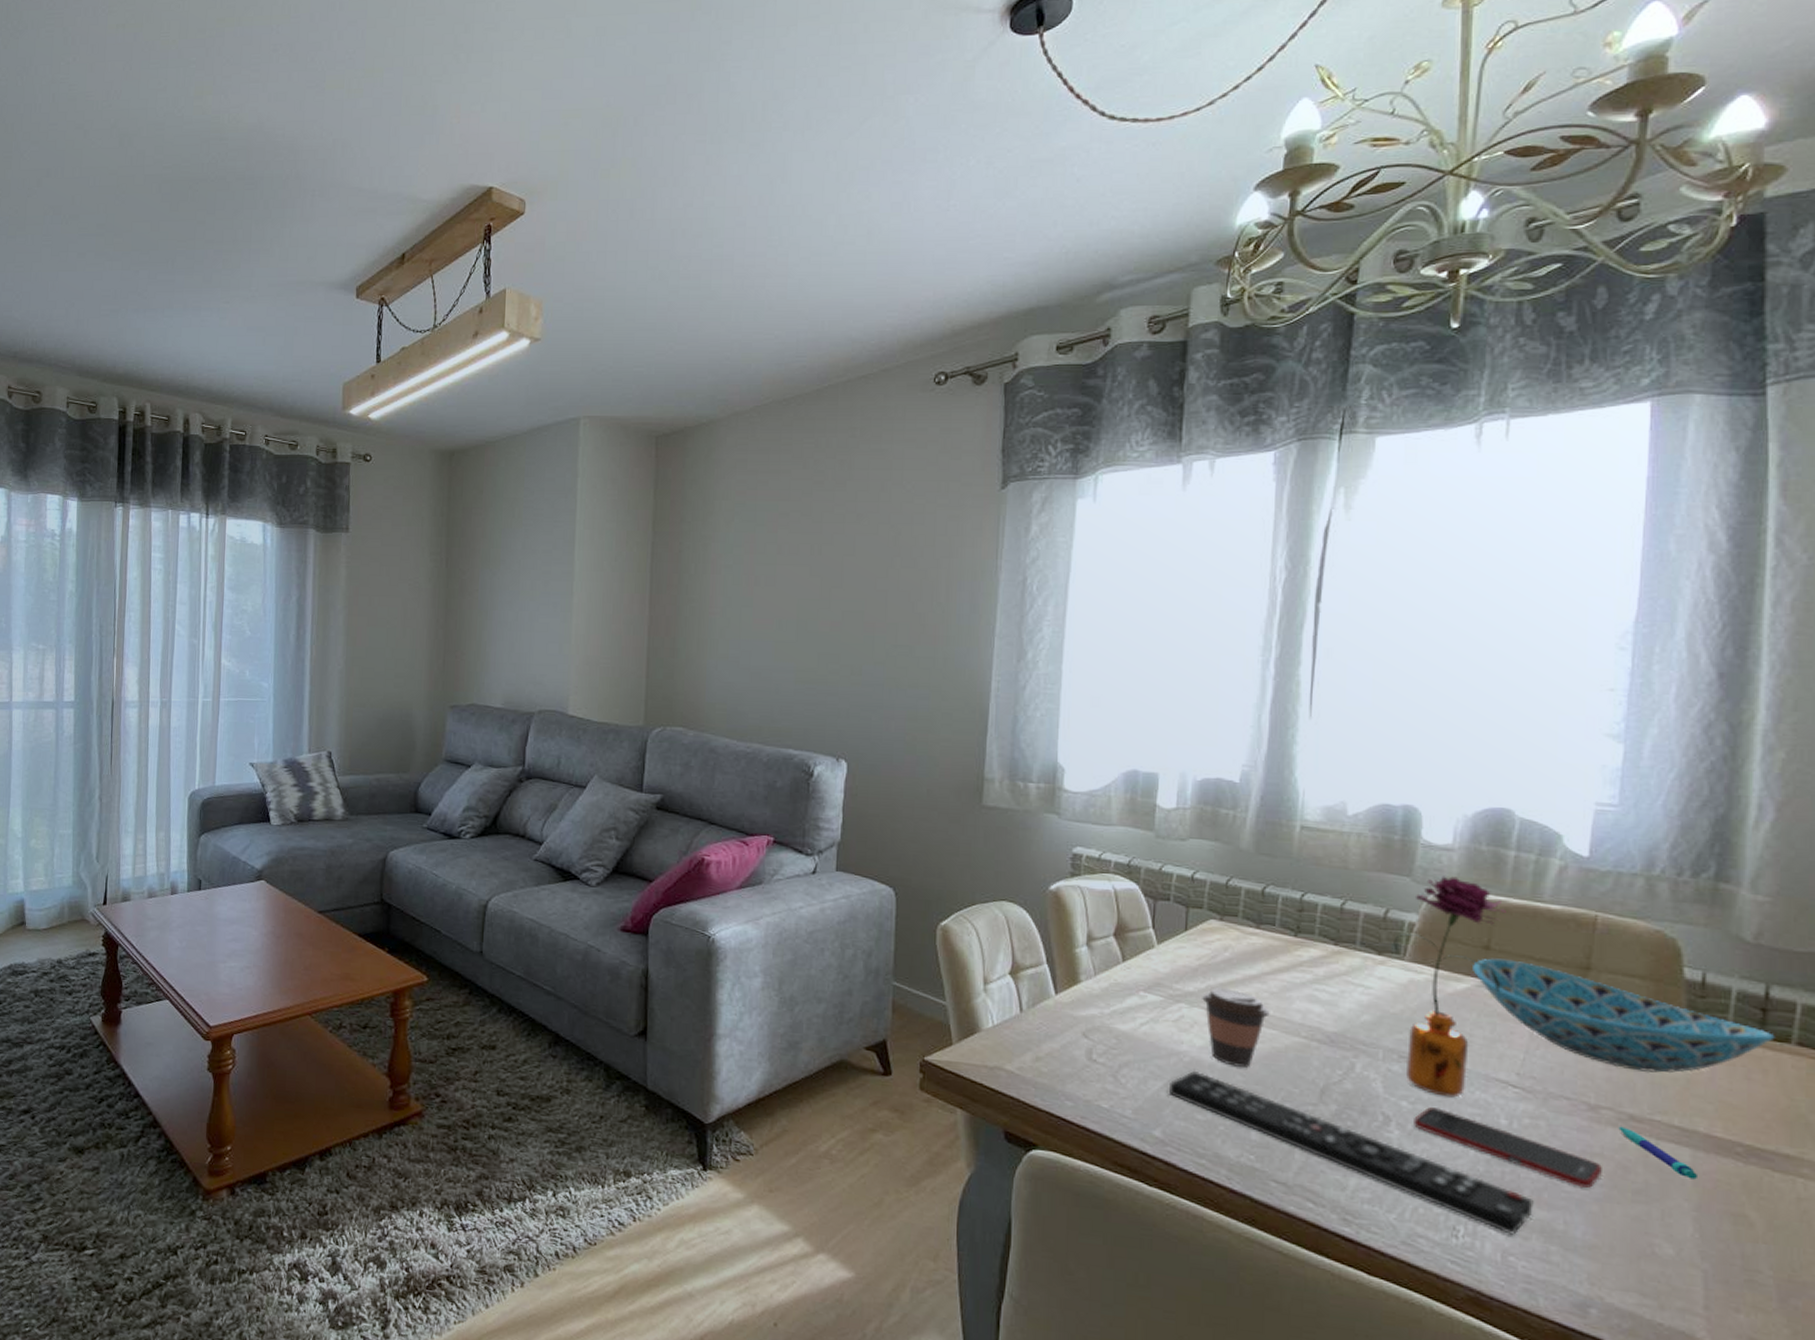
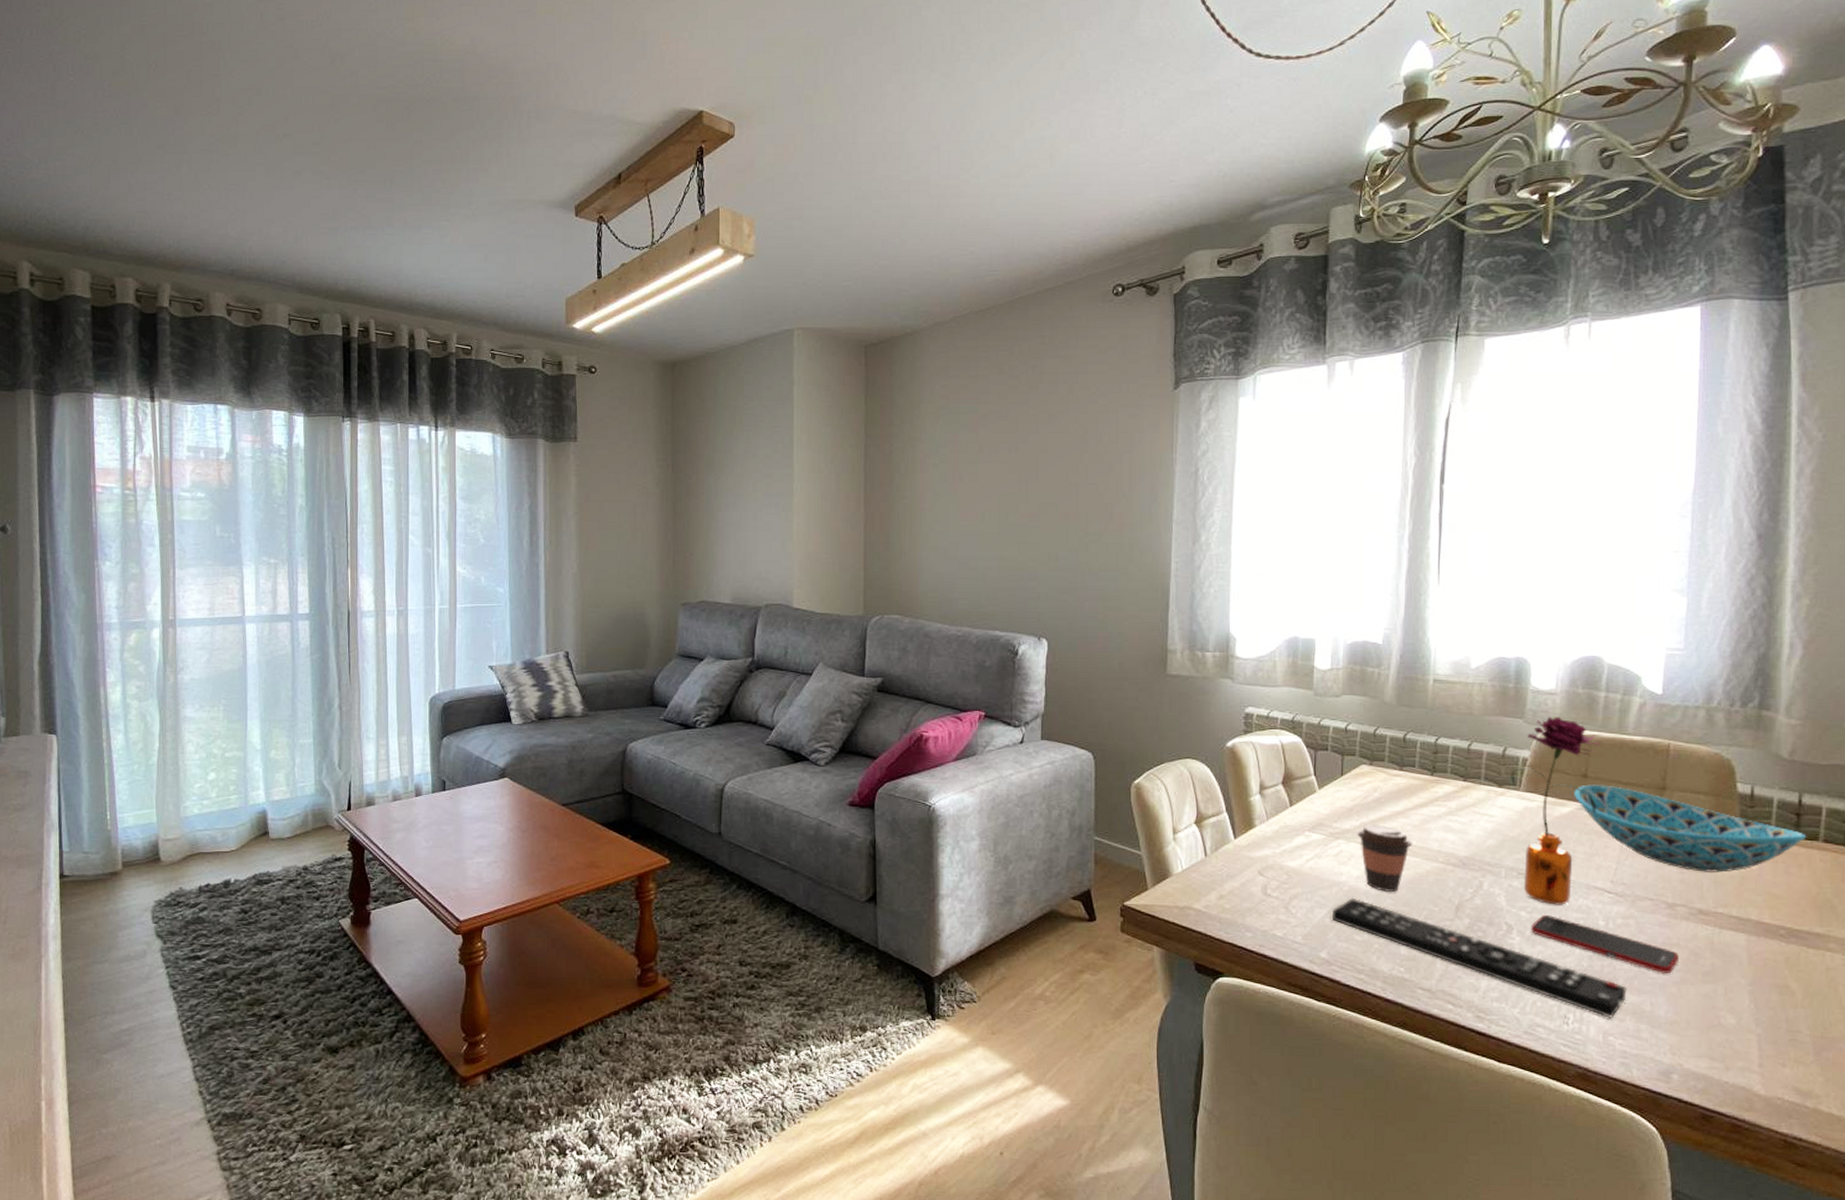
pen: present [1618,1126,1697,1180] -> none [1690,920,1751,960]

